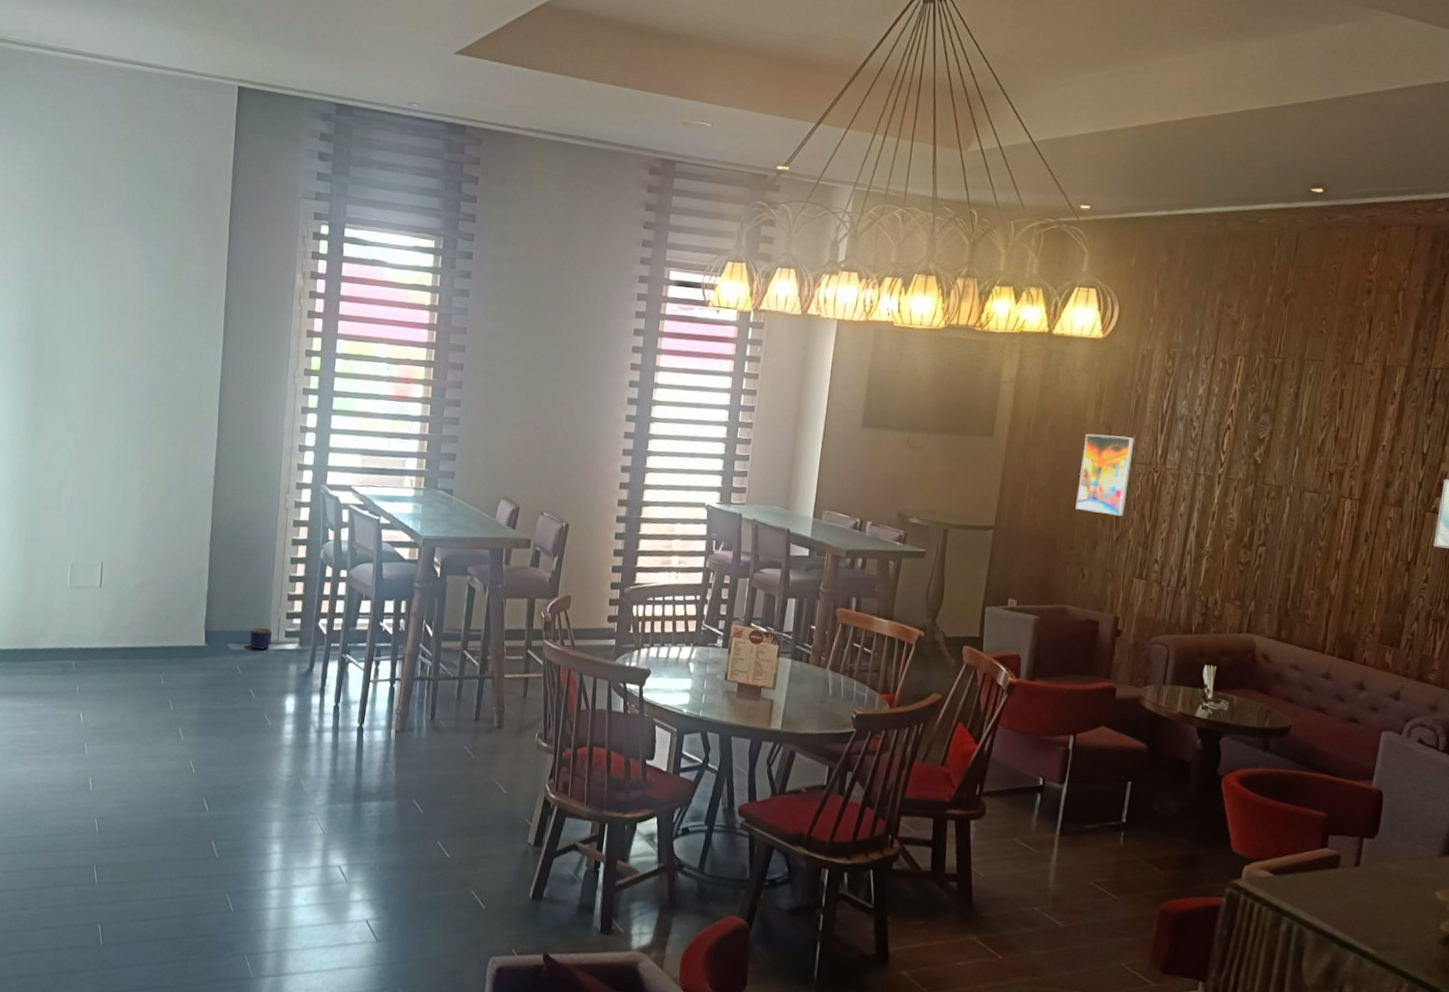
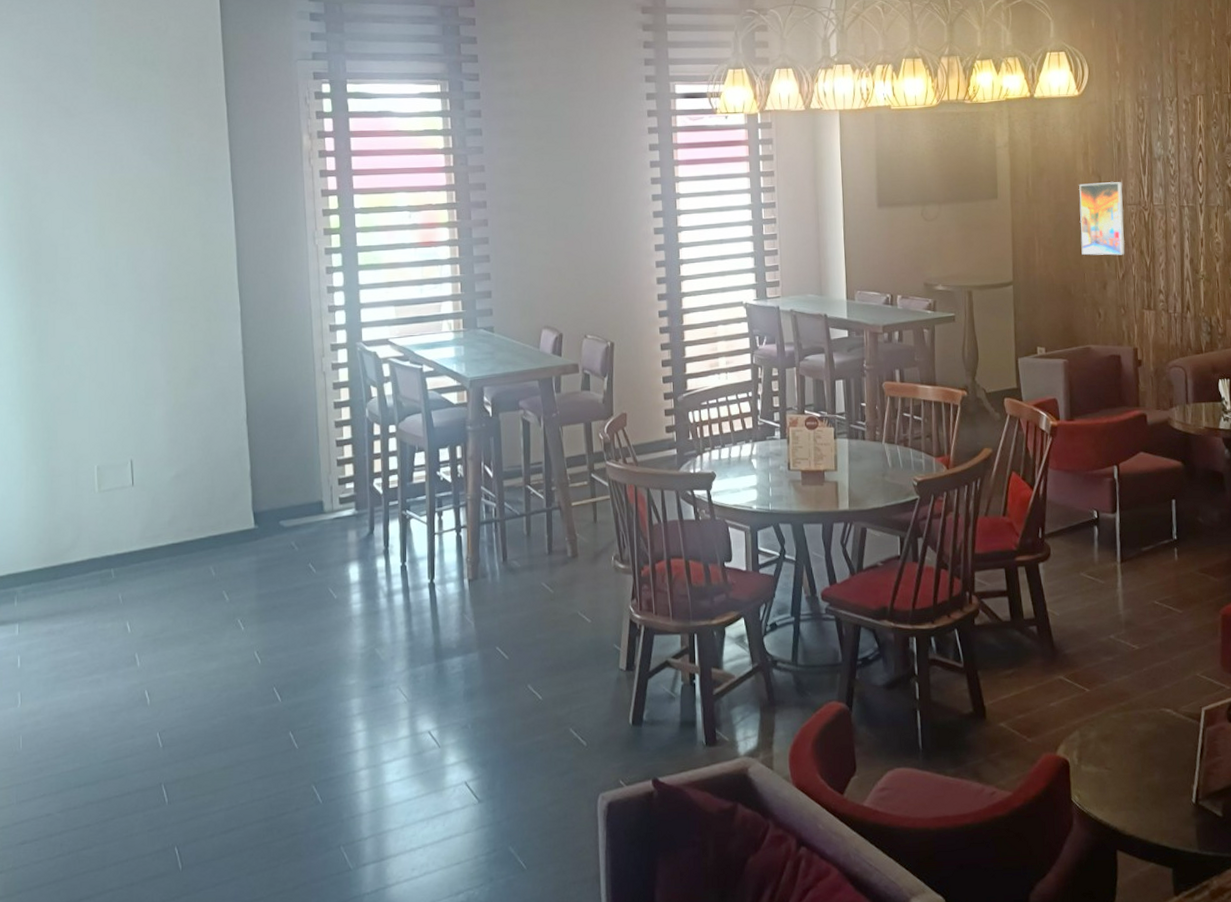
planter: present [250,627,272,650] -> none [301,498,325,521]

